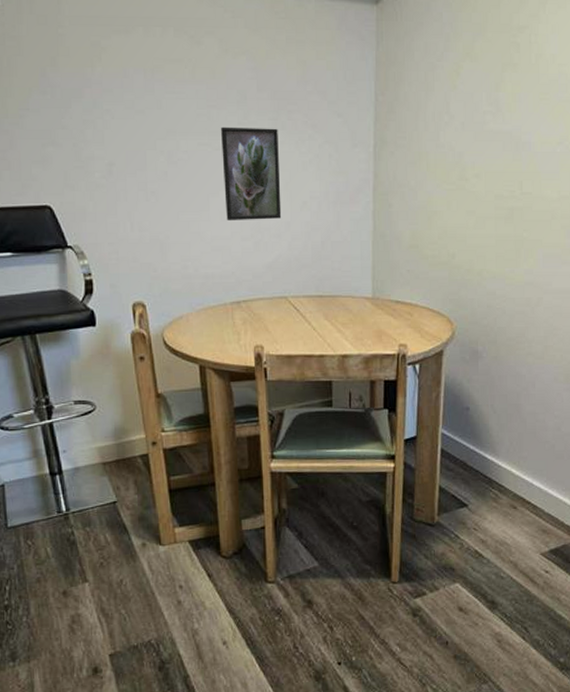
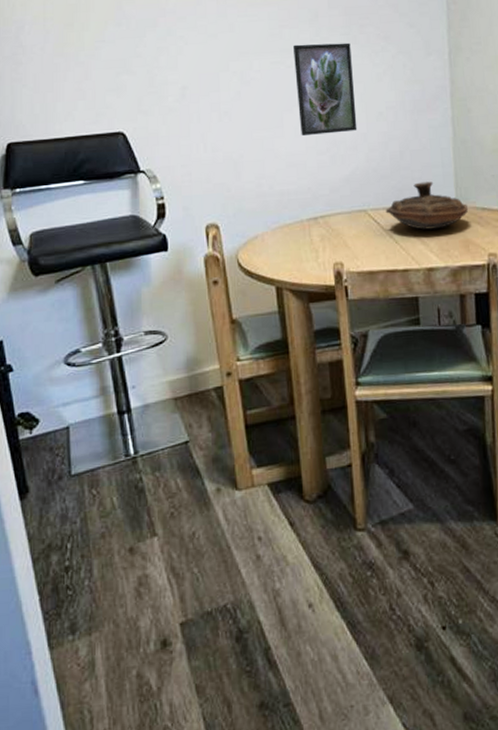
decorative bowl: none [305,273,382,319] -> present [385,181,468,230]

